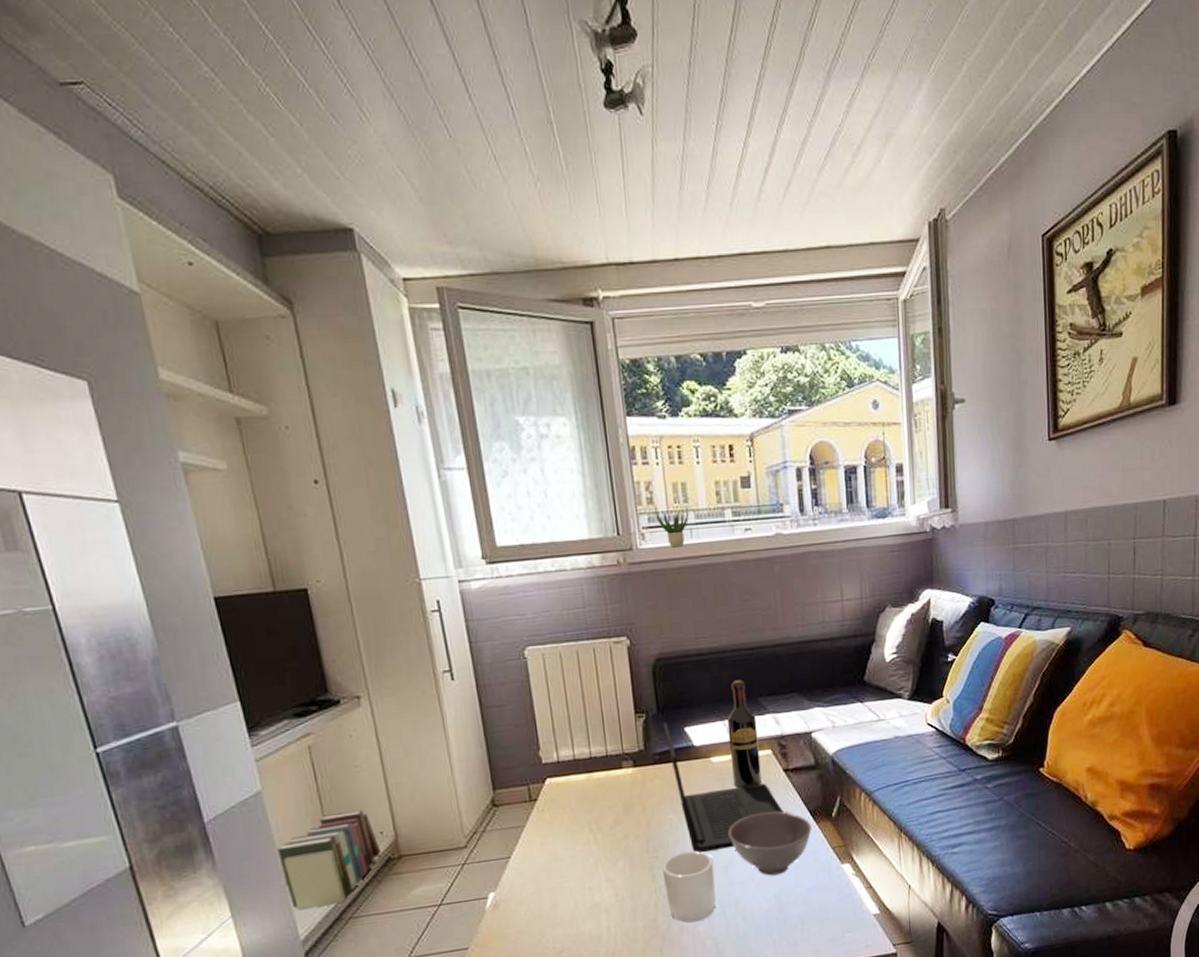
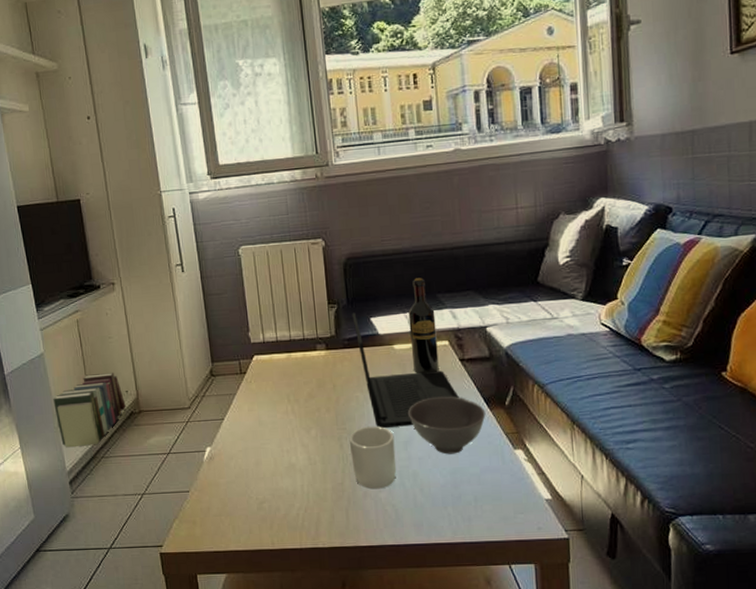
potted plant: present [655,505,689,549] -> none [348,128,377,164]

